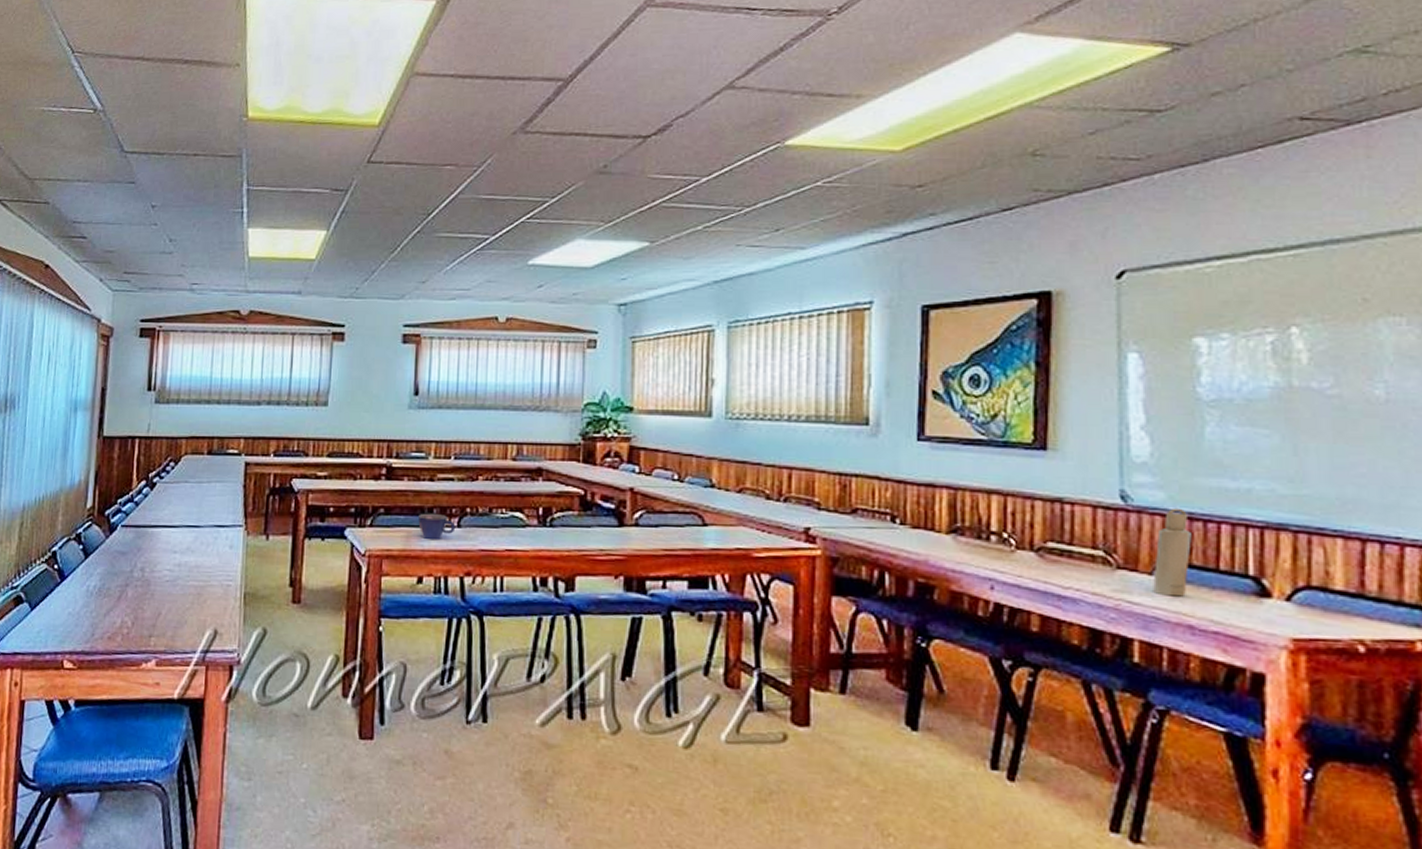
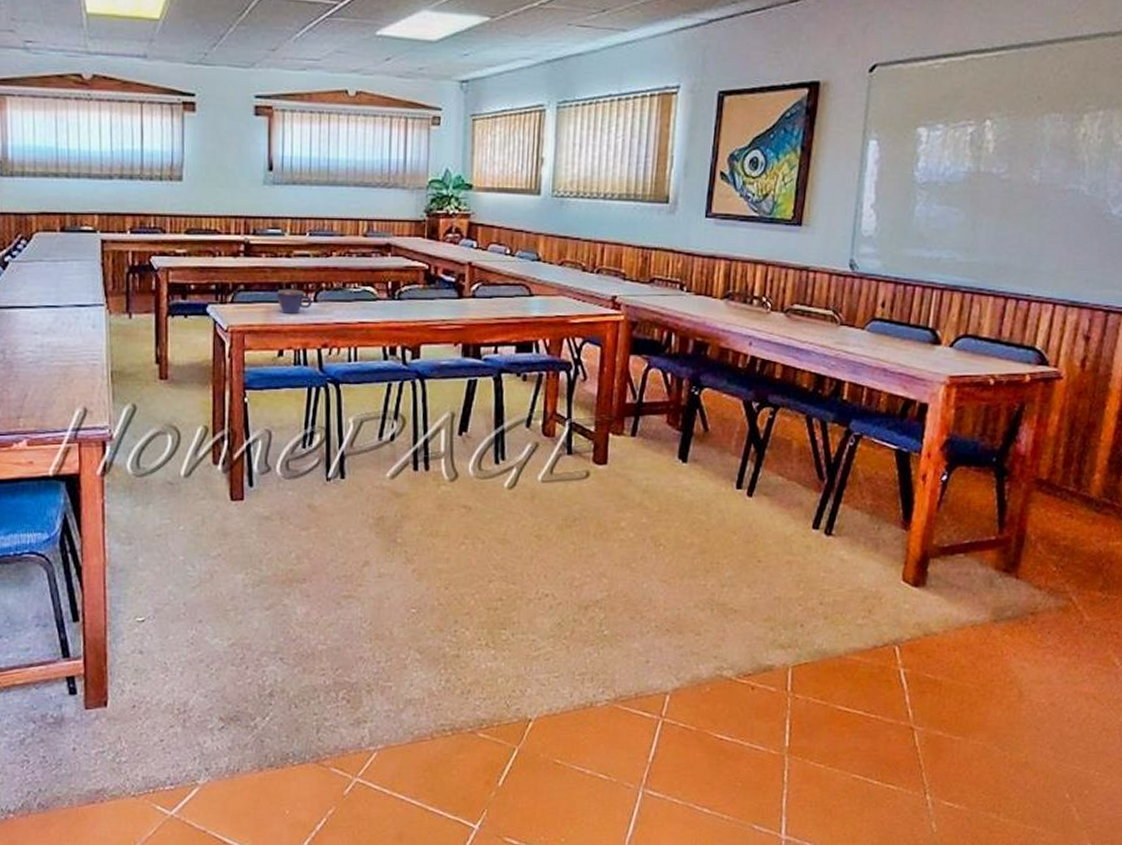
bottle: present [1153,508,1192,597] -> none [863,274,895,346]

